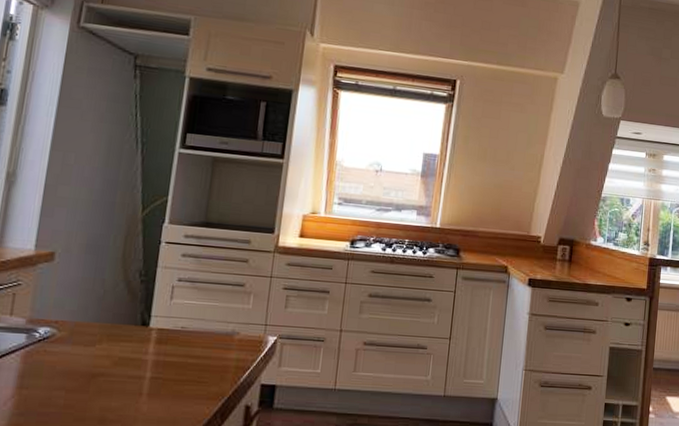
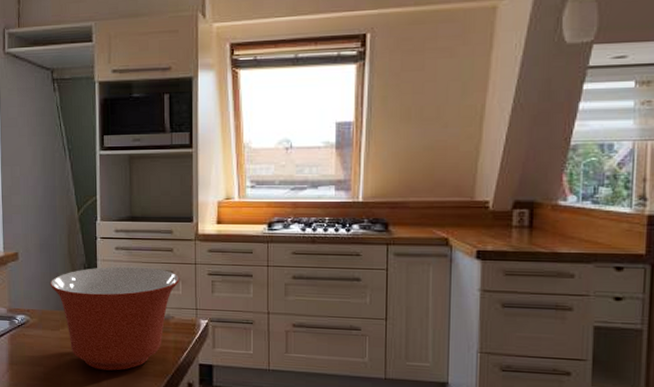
mixing bowl: none [91,275,252,394] -> present [50,266,180,371]

